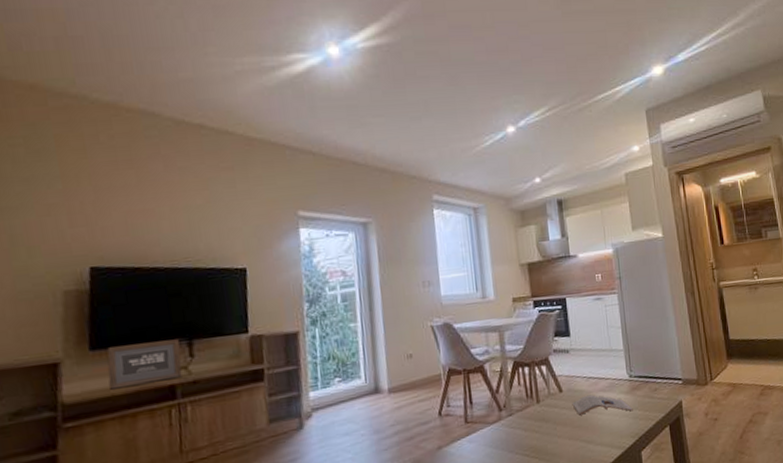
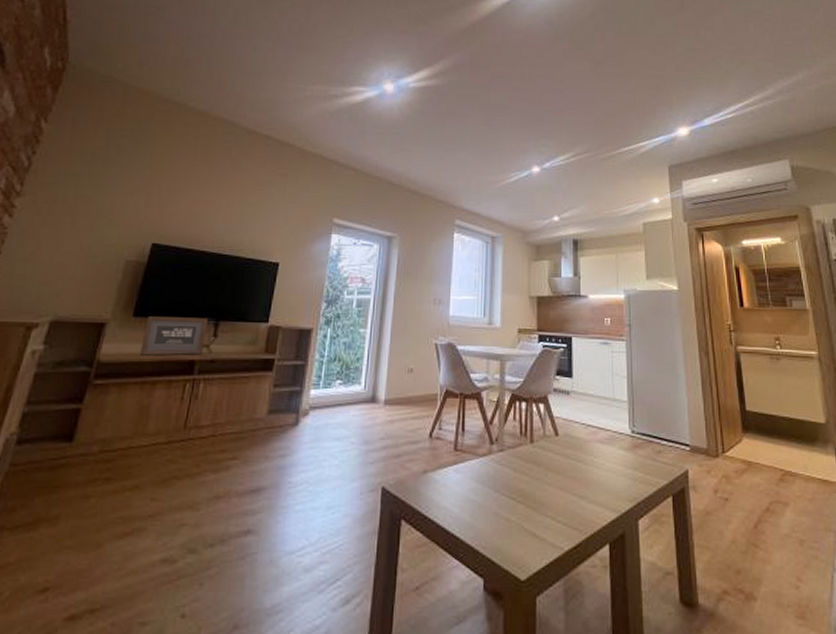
magazine: present [572,394,633,415] -> none [567,444,633,472]

